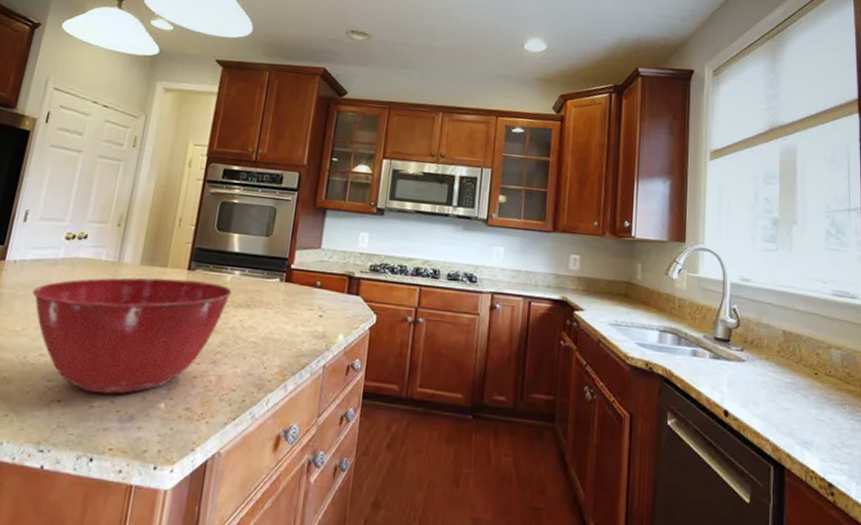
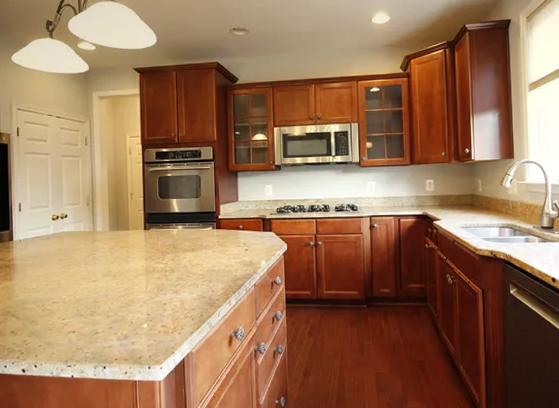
mixing bowl: present [32,277,232,395] -> none [38,236,179,323]

